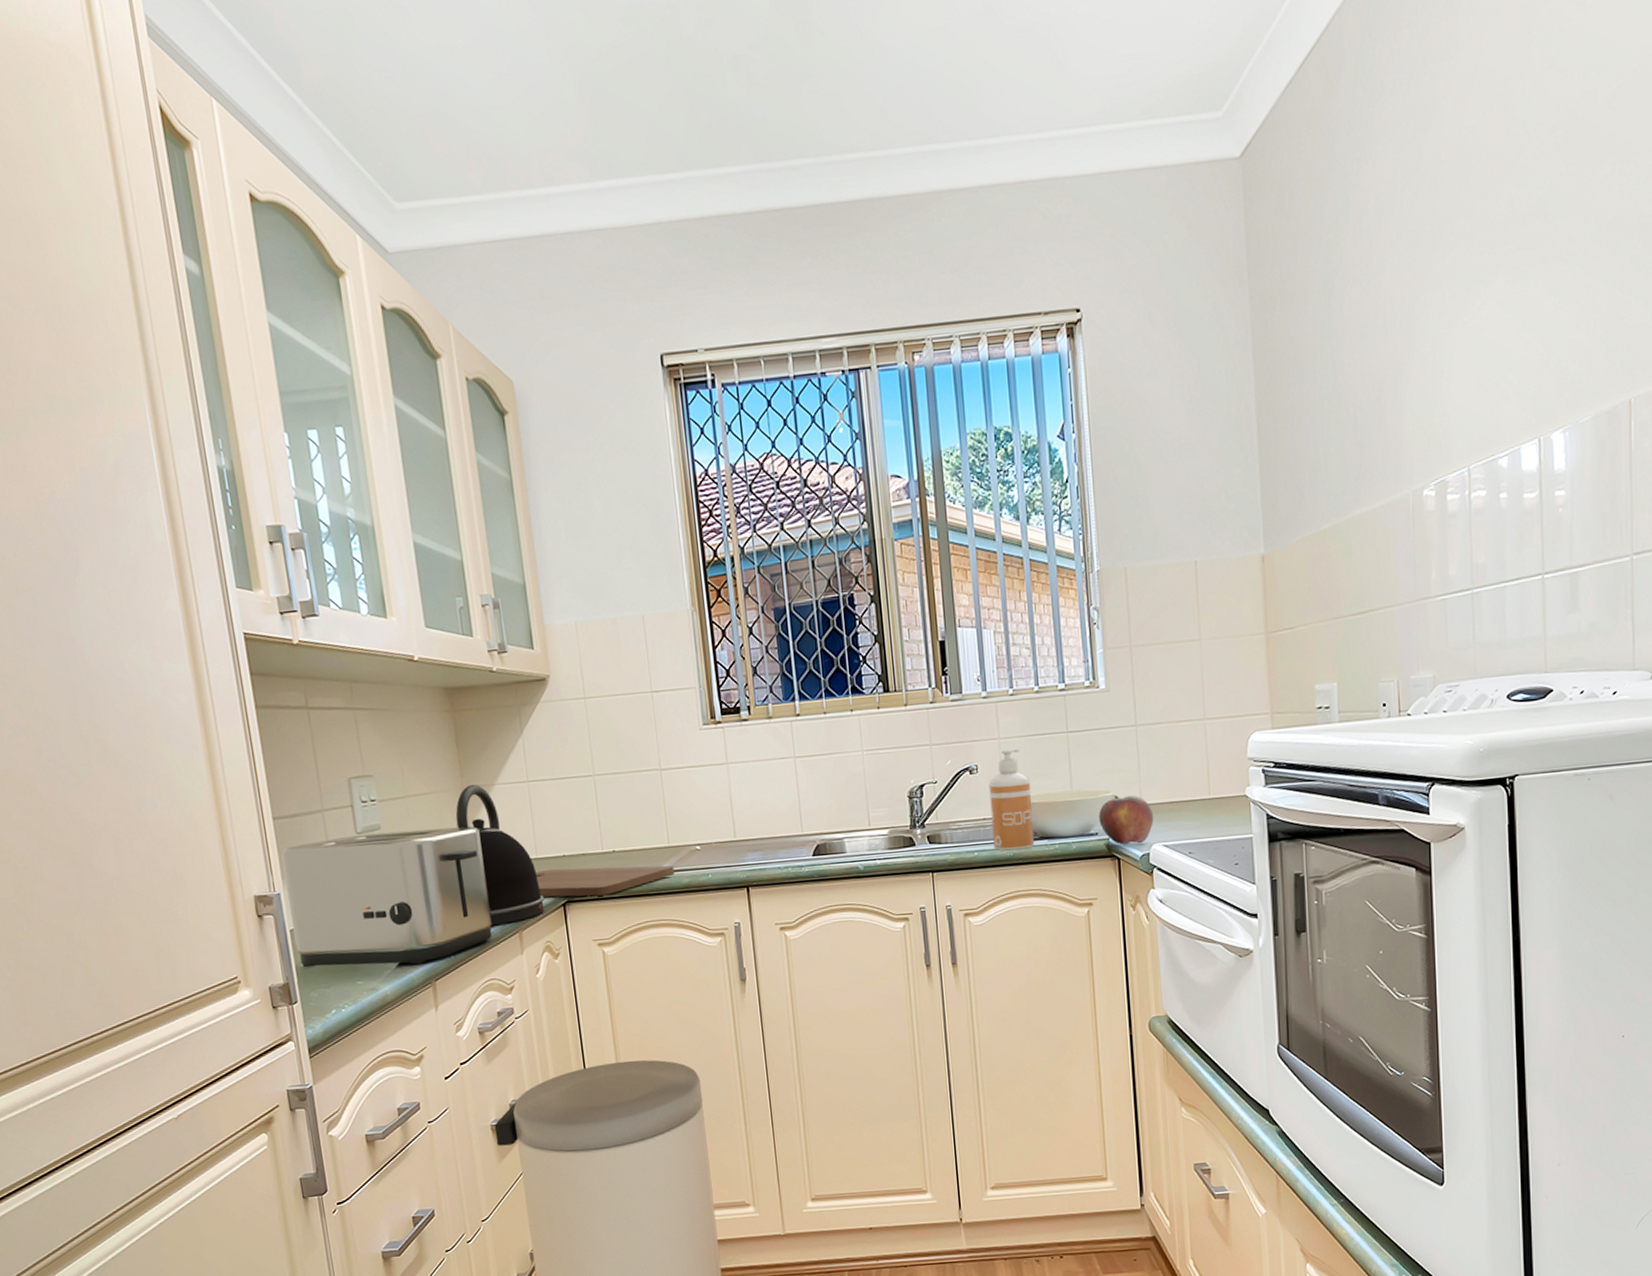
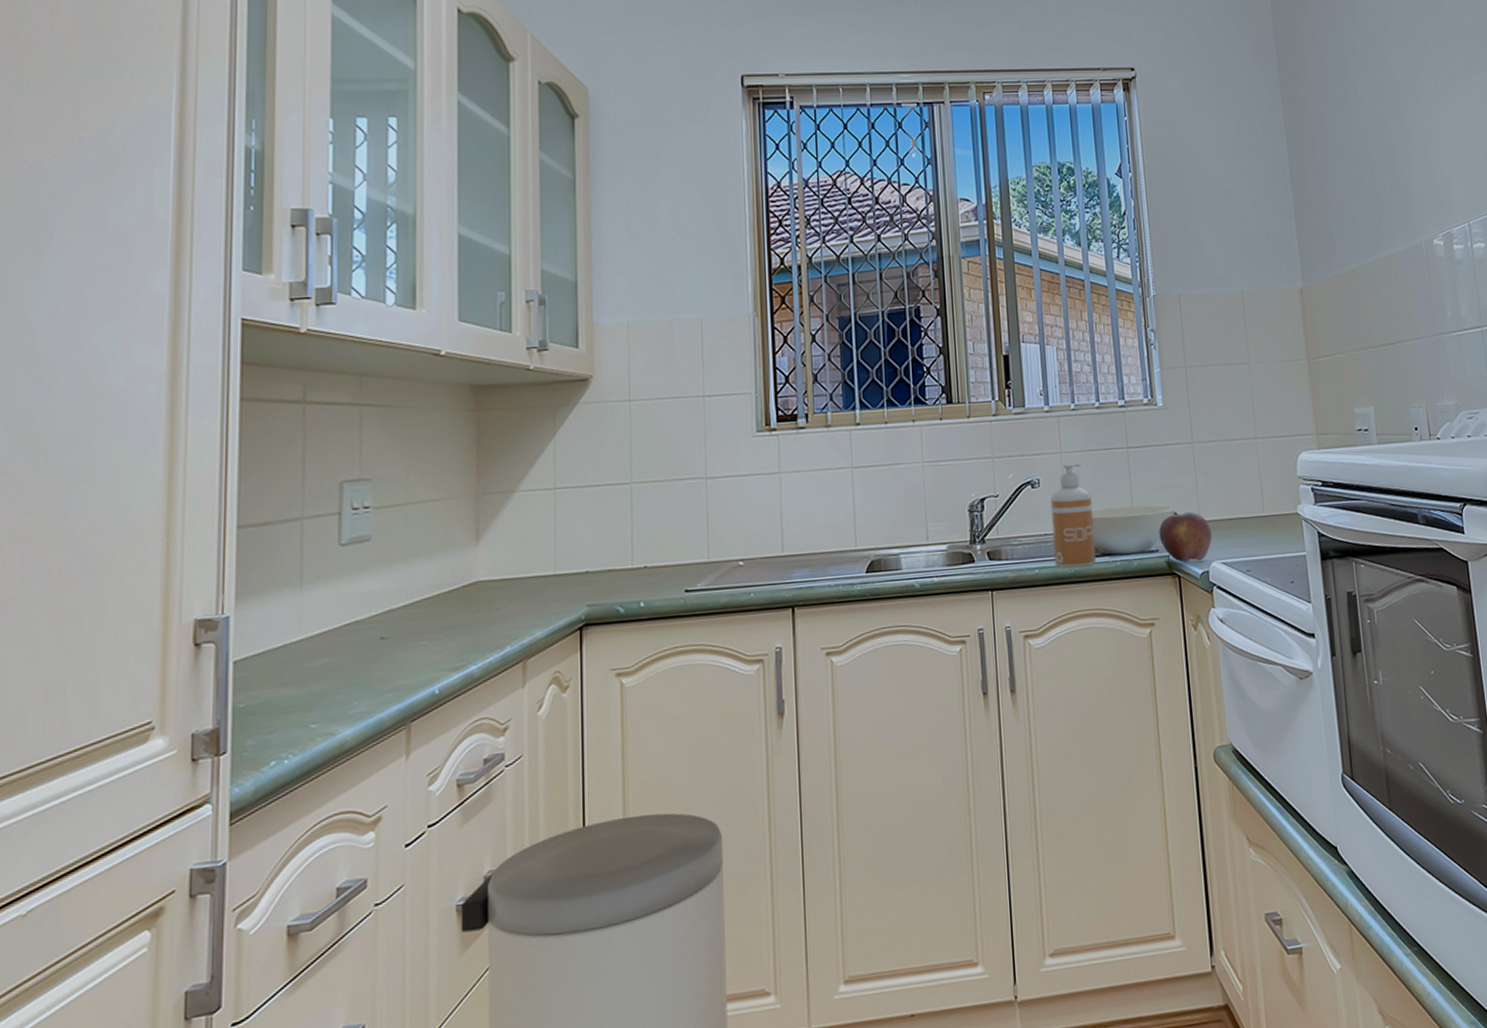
toaster: present [280,826,492,968] -> none [238,537,491,709]
kettle: present [455,784,545,926] -> none [464,491,559,654]
cutting board: present [536,865,675,897] -> none [552,583,712,620]

